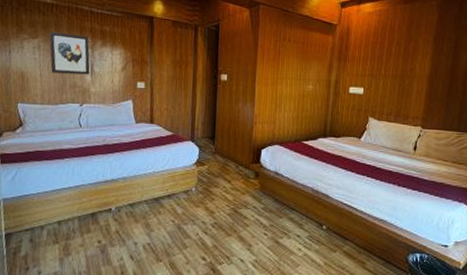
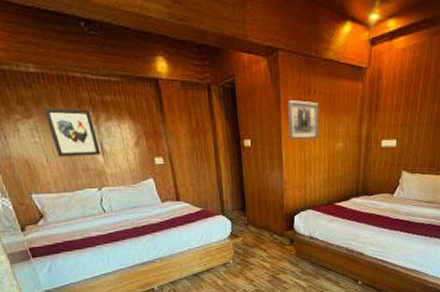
wall art: none [263,44,292,81] -> present [288,99,319,140]

